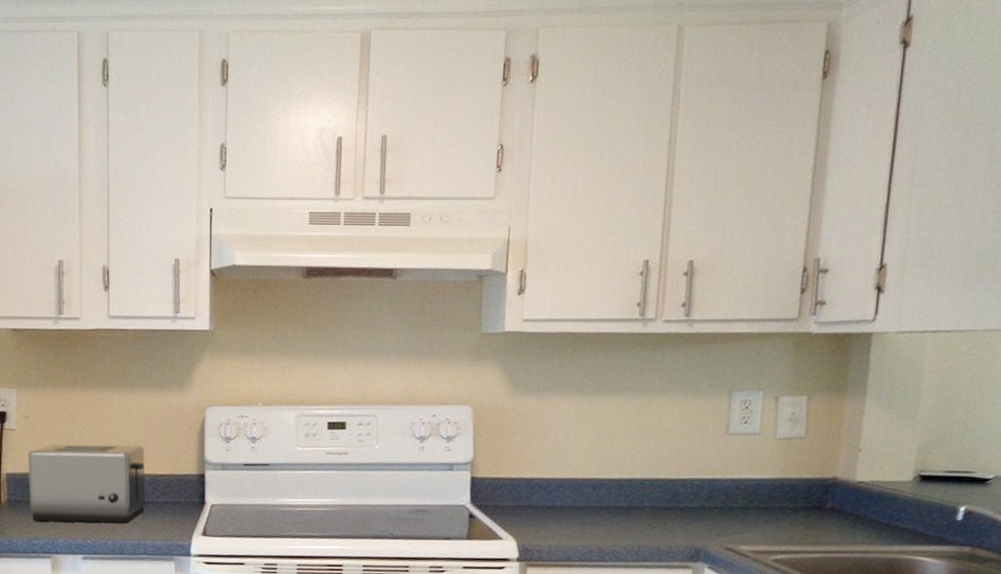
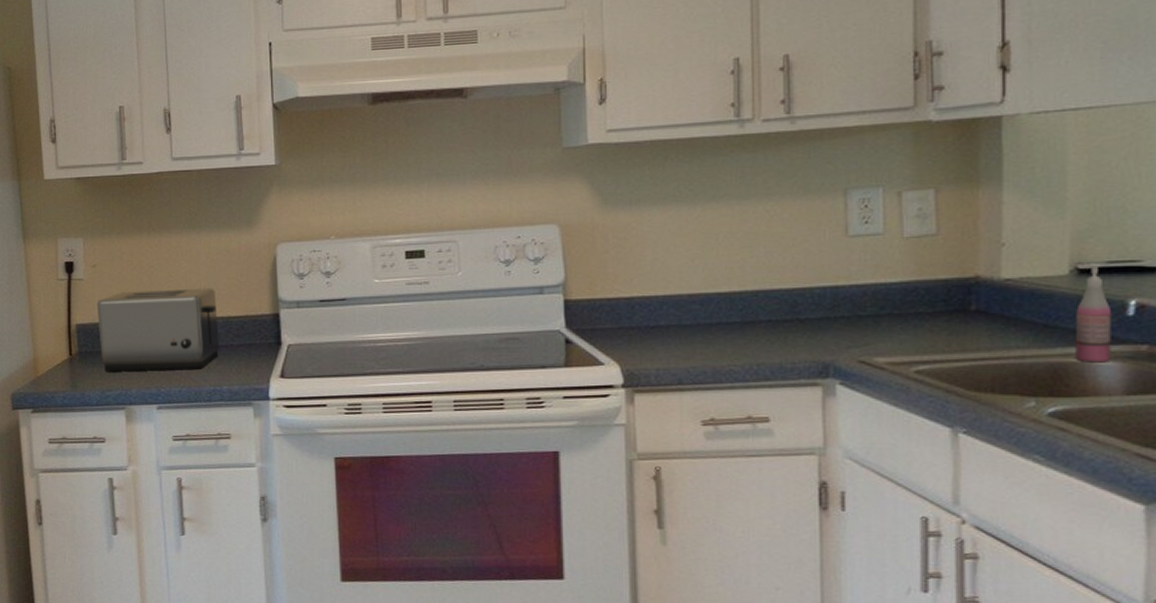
soap dispenser: none [909,472,945,561] -> present [1075,264,1113,363]

